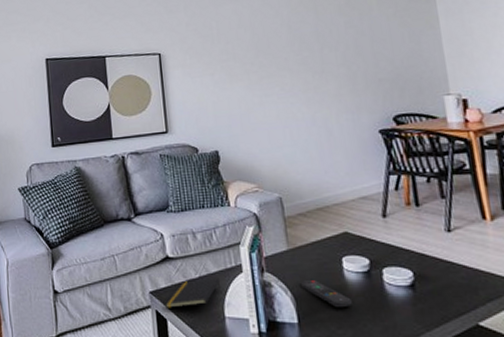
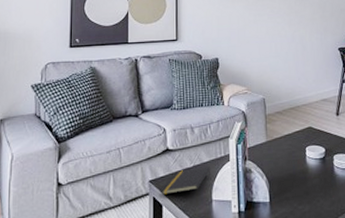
remote control: present [300,280,352,308] -> none [274,166,310,188]

